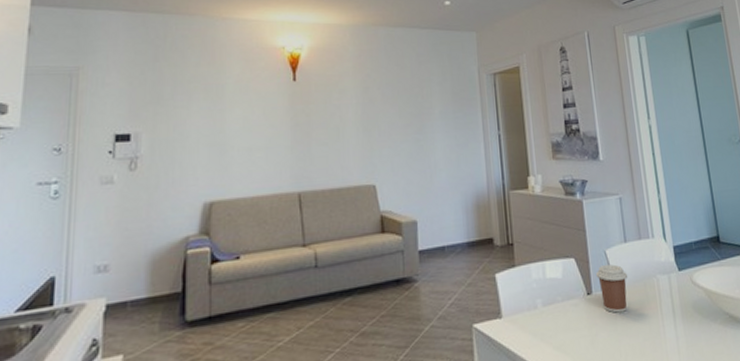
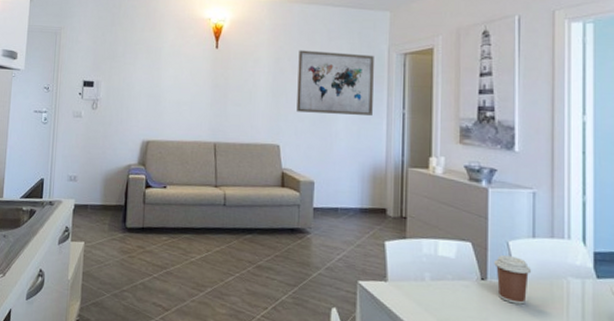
wall art: none [388,76,470,145] -> present [297,50,374,115]

